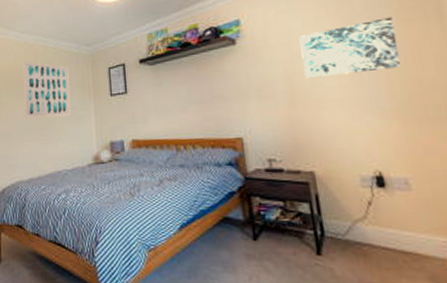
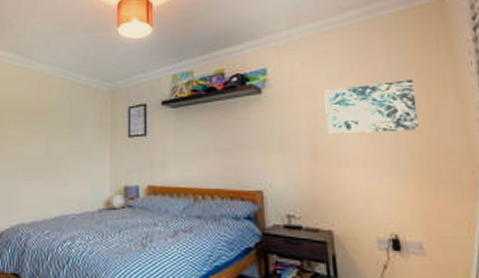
wall art: present [23,60,71,118] -> none [32,91,87,156]

